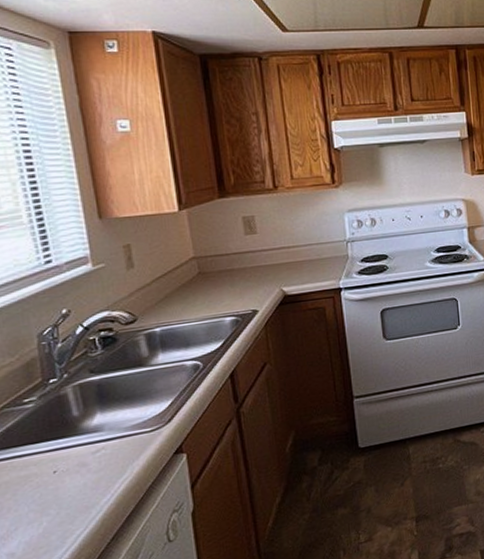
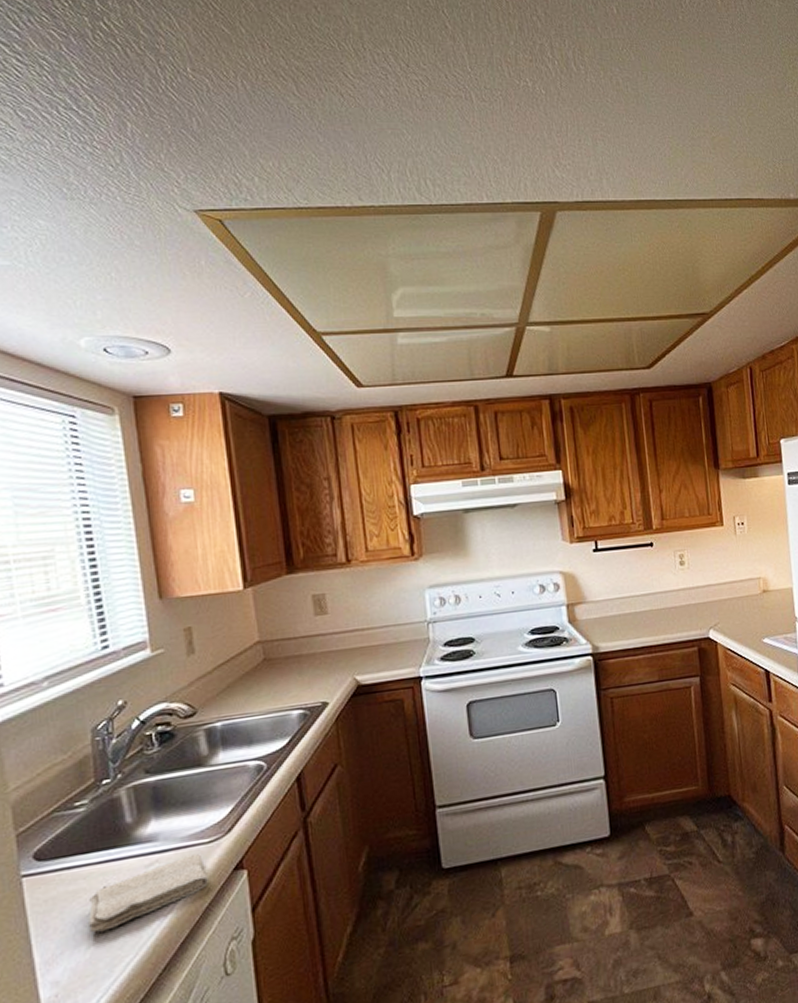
washcloth: none [40,441,152,511] -> present [88,854,210,933]

